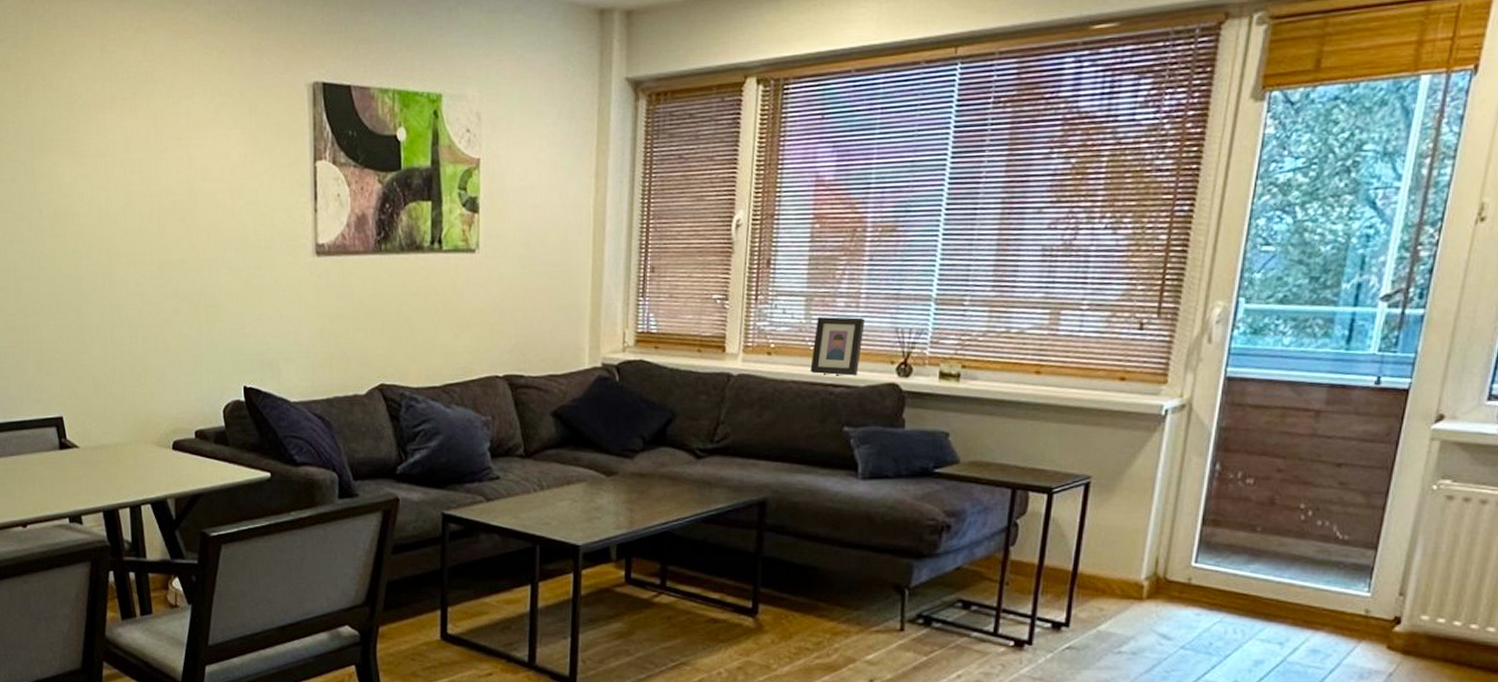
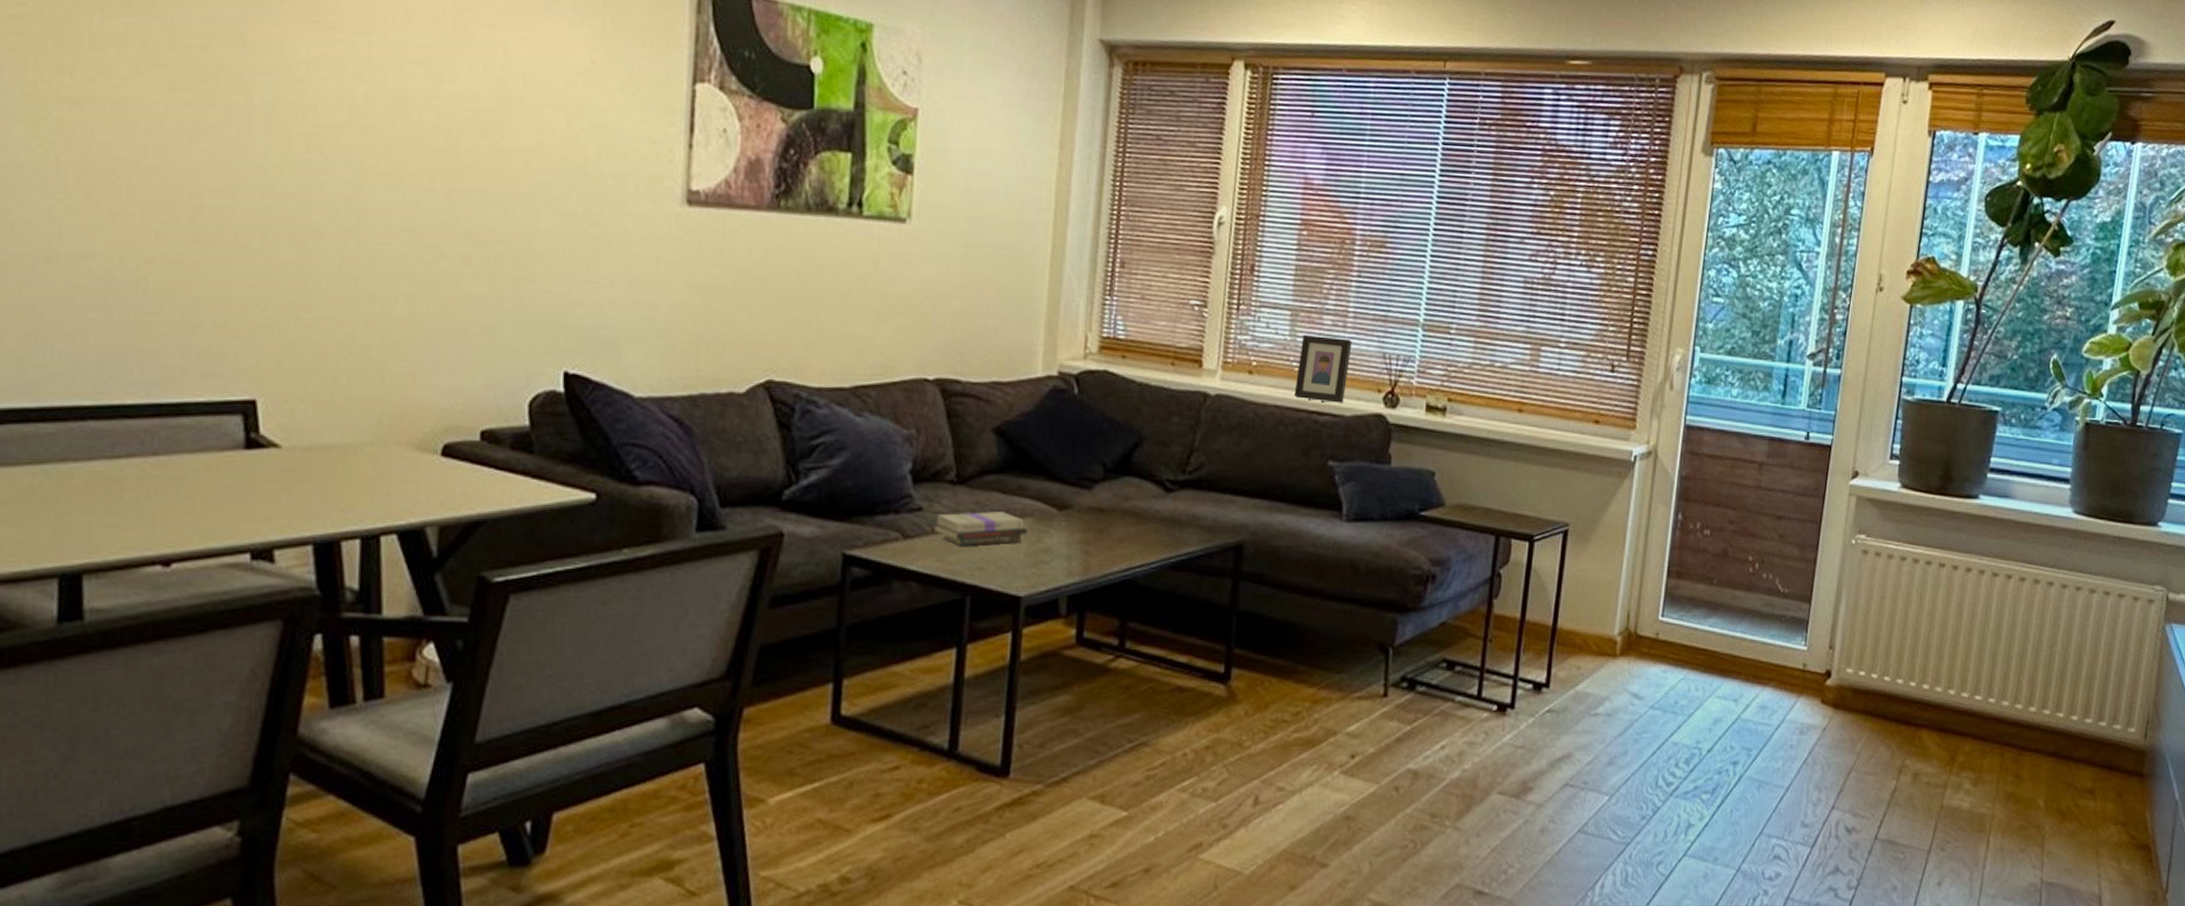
books: none [509,478,582,507] -> present [934,512,1028,547]

